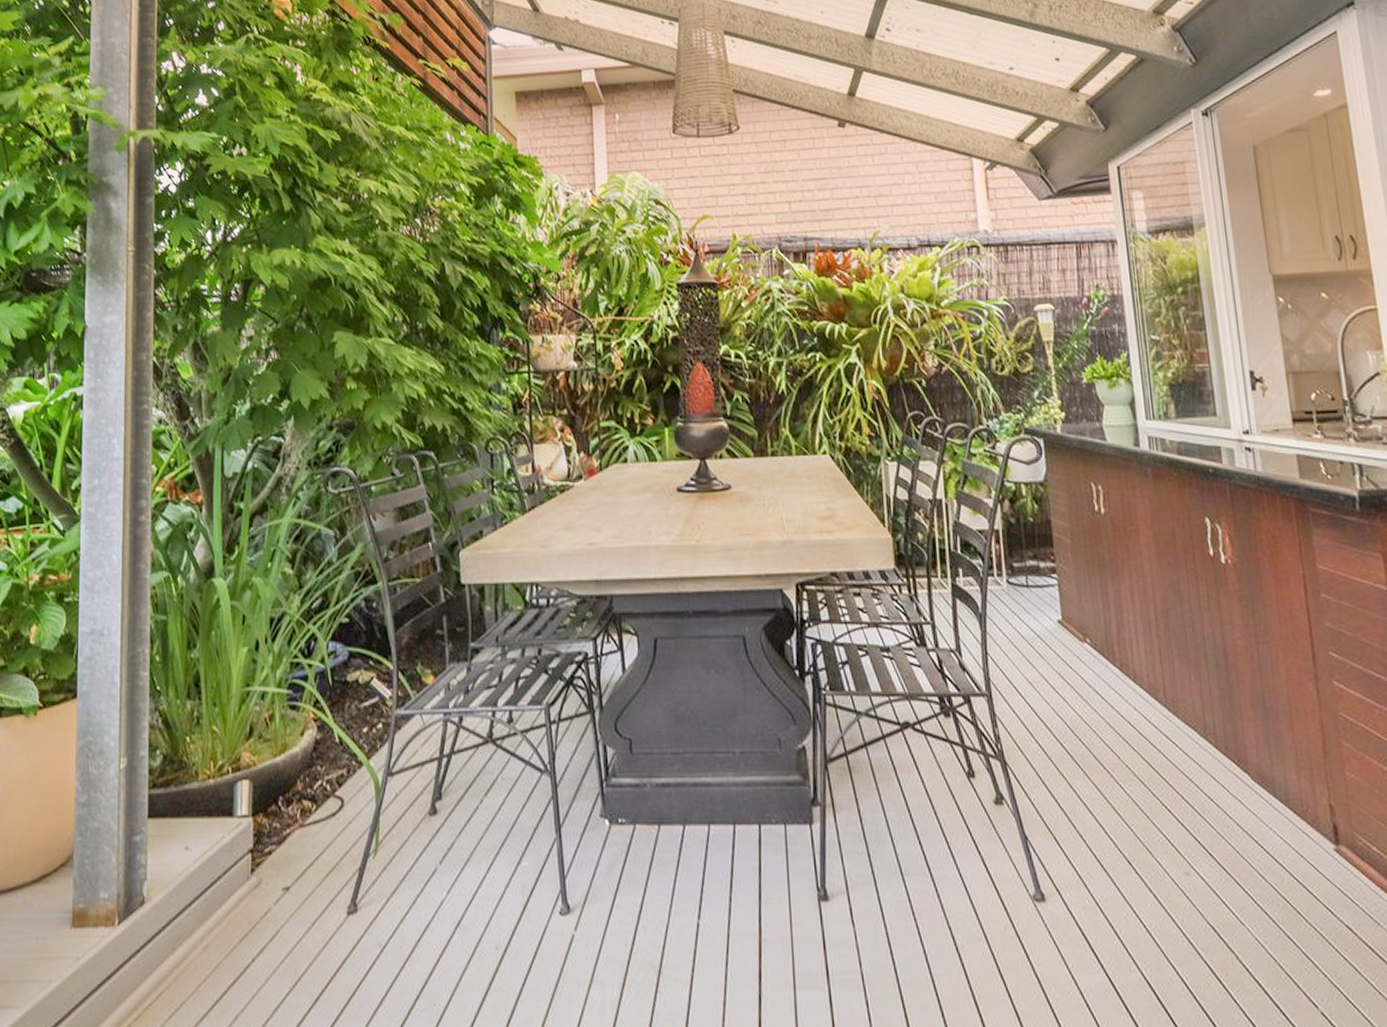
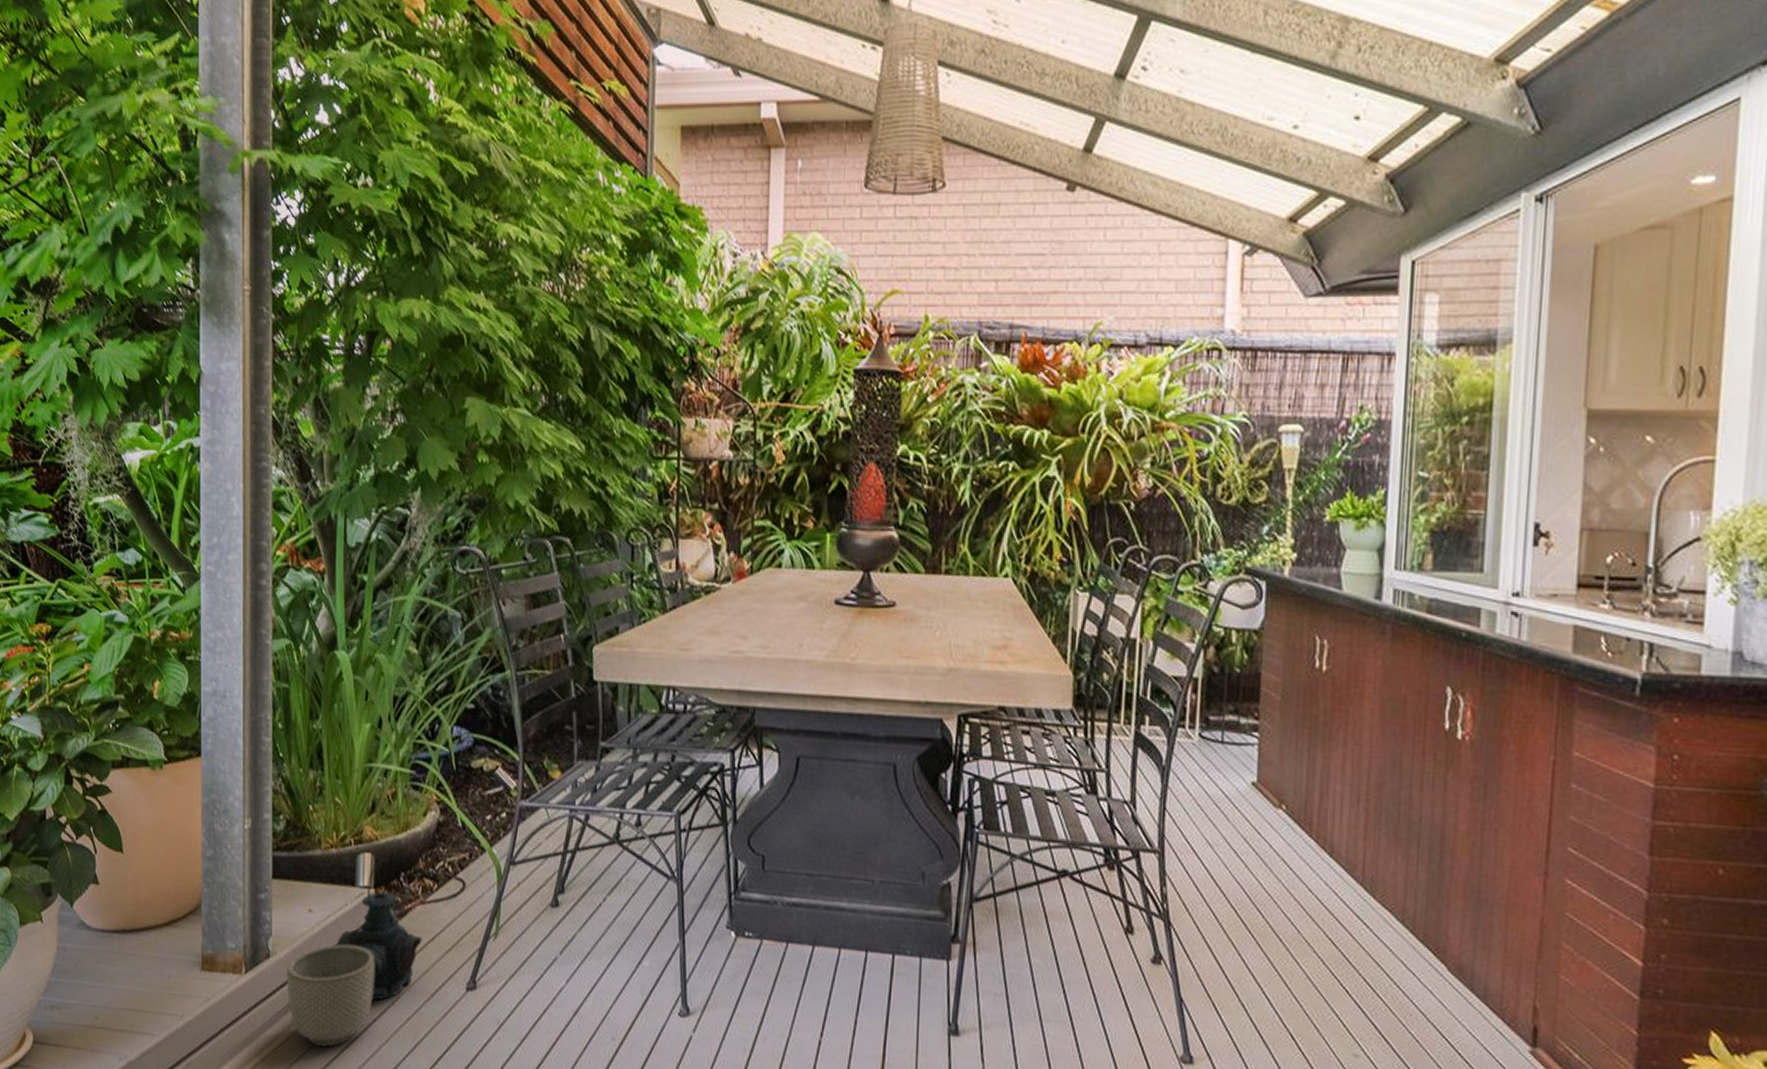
planter: none [162,880,254,996] -> present [286,944,376,1047]
lantern: none [215,784,301,937] -> present [338,858,422,1001]

